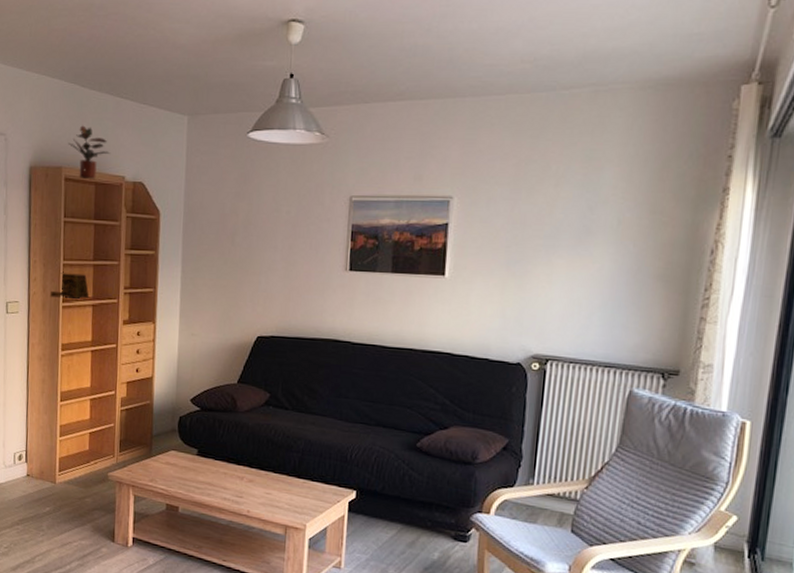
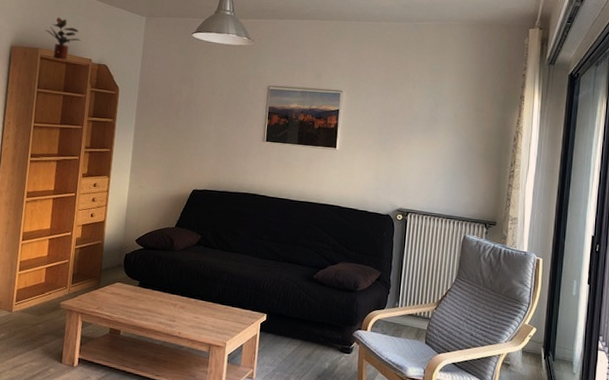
decorative box: present [49,273,90,299] -> none [19,133,55,155]

